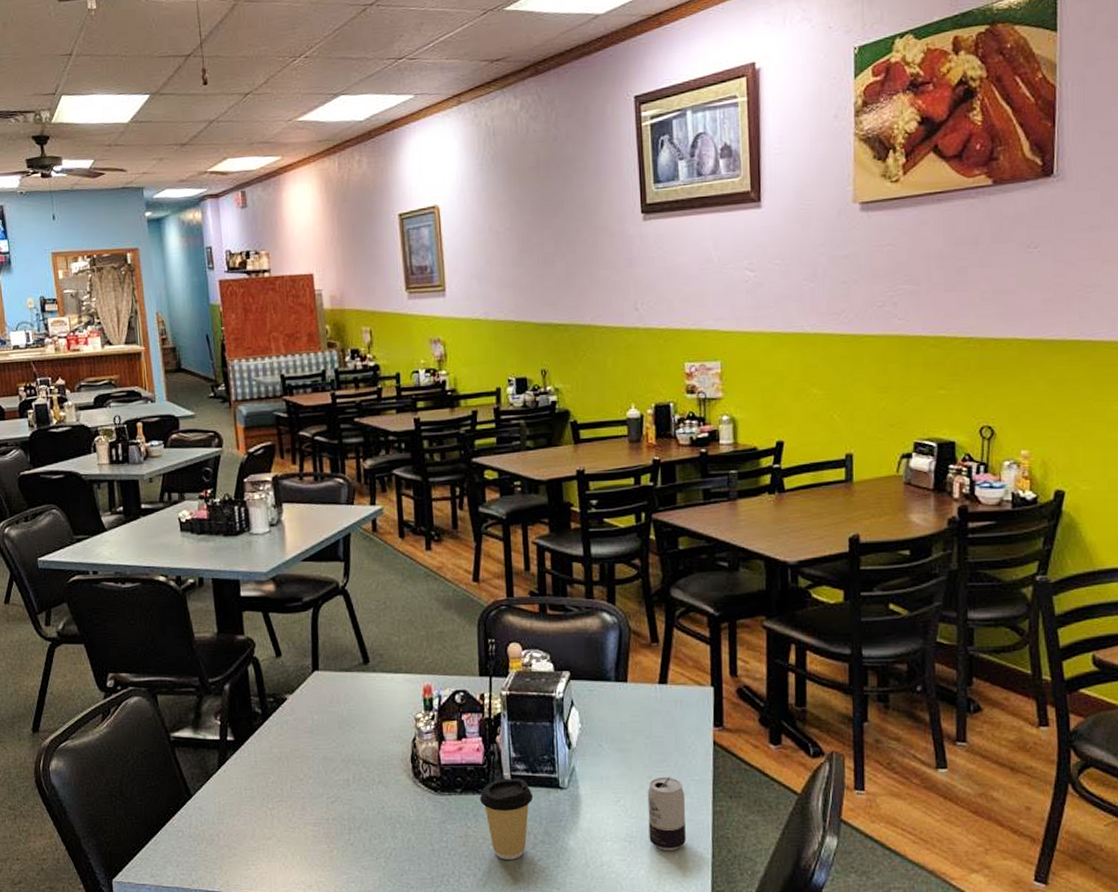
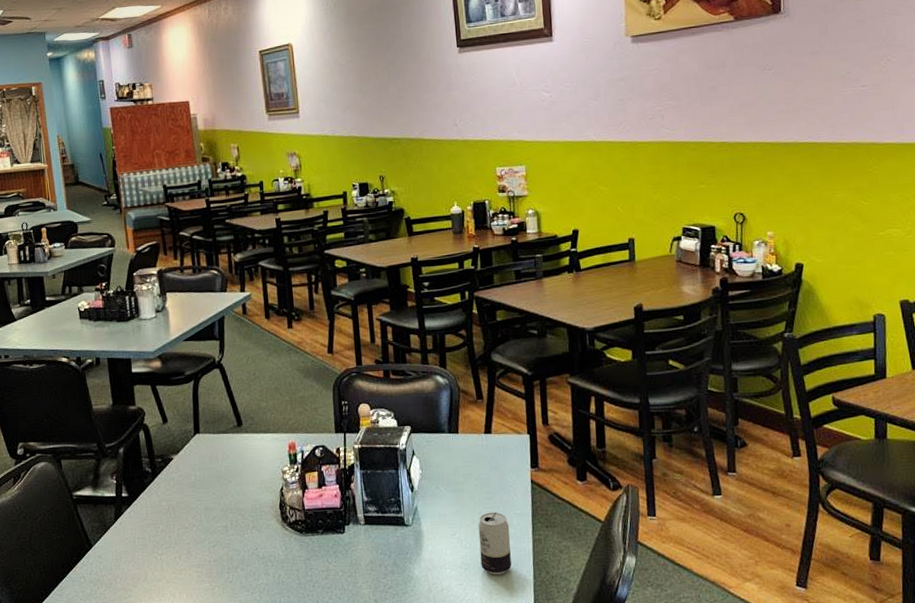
coffee cup: present [480,778,534,860] -> none [338,519,384,589]

